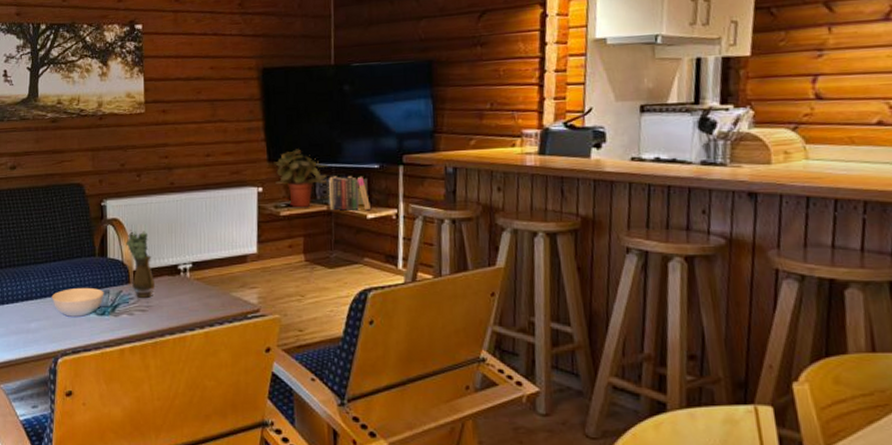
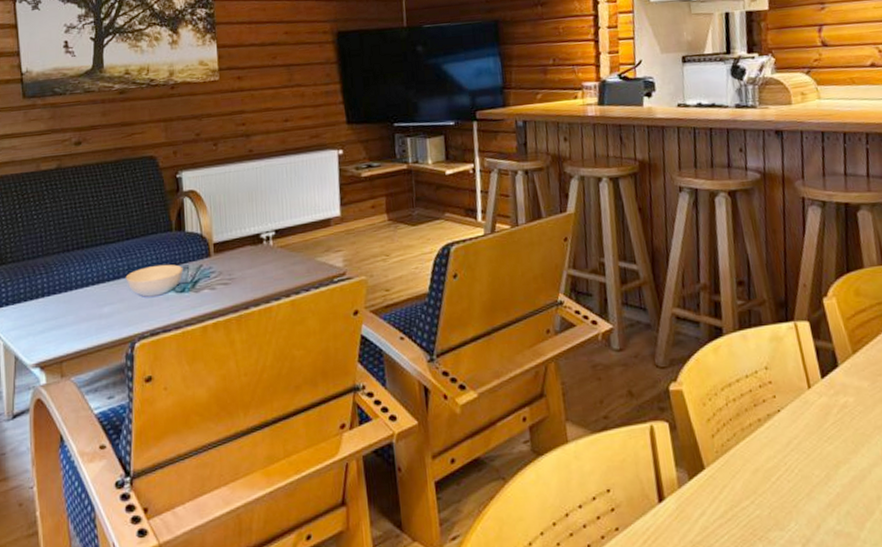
vase: present [126,230,156,299] -> none [204,201,238,272]
potted plant: present [273,149,328,208] -> none [352,110,406,168]
books: present [329,175,370,211] -> none [407,133,448,169]

